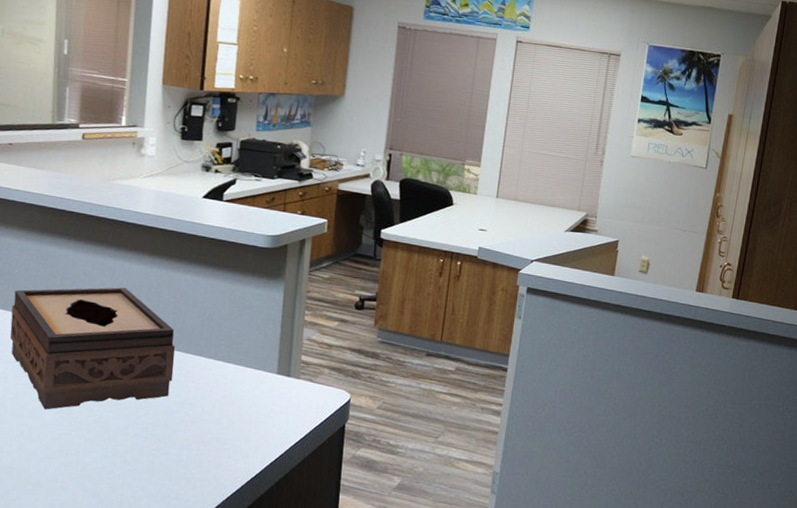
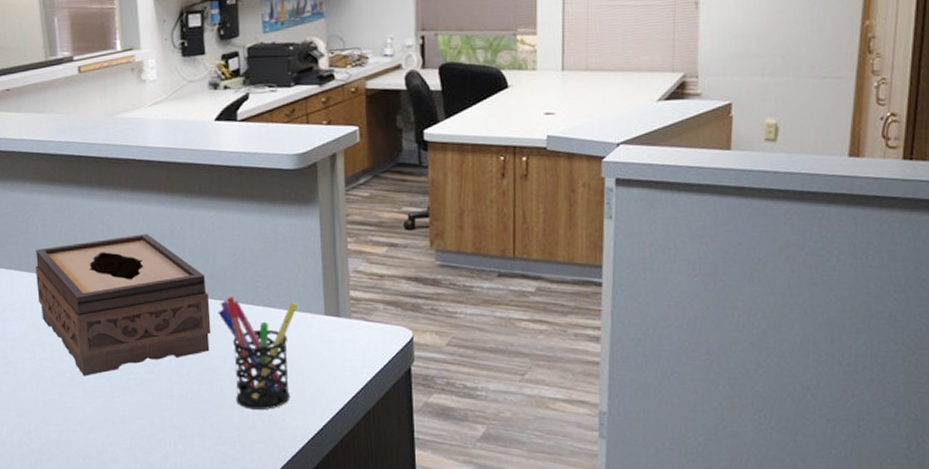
pen holder: none [181,350,254,452] -> present [218,297,297,409]

